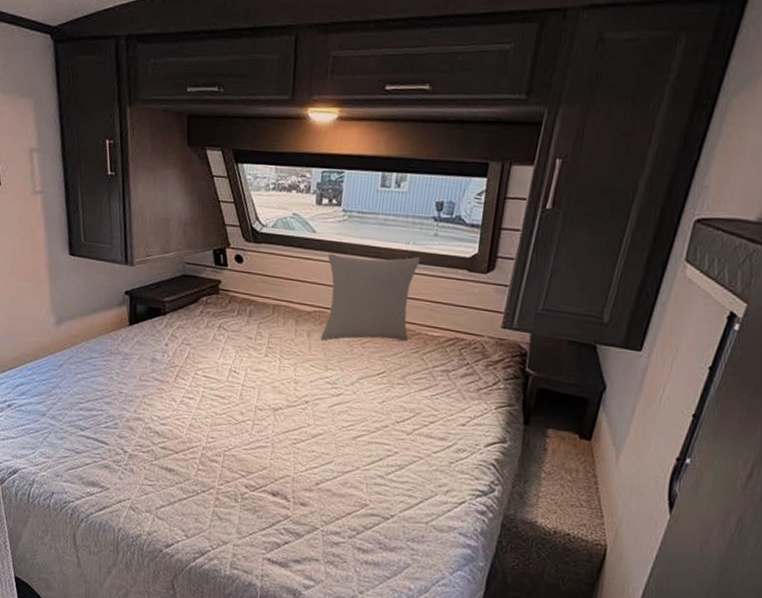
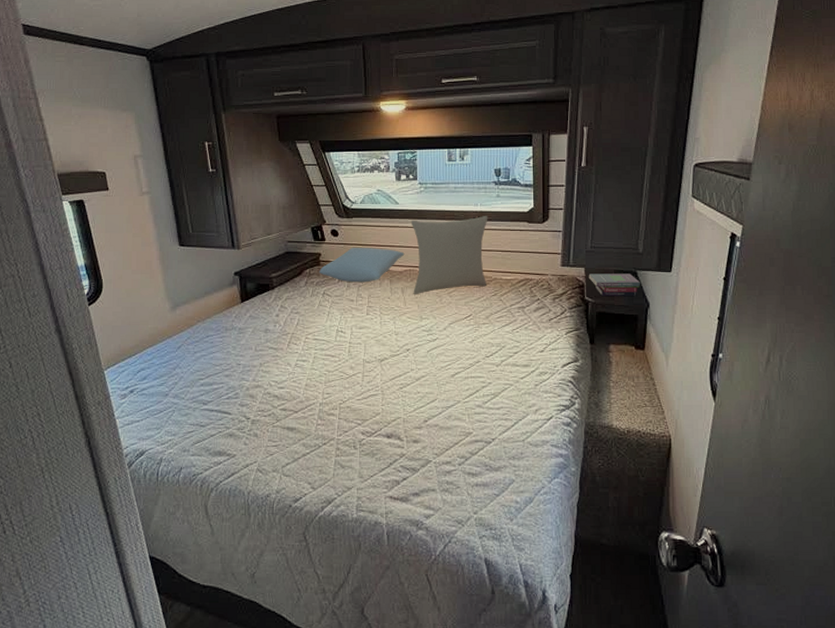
pillow: none [217,277,316,320] -> present [319,247,405,283]
books: none [533,341,599,376] -> present [588,273,640,297]

